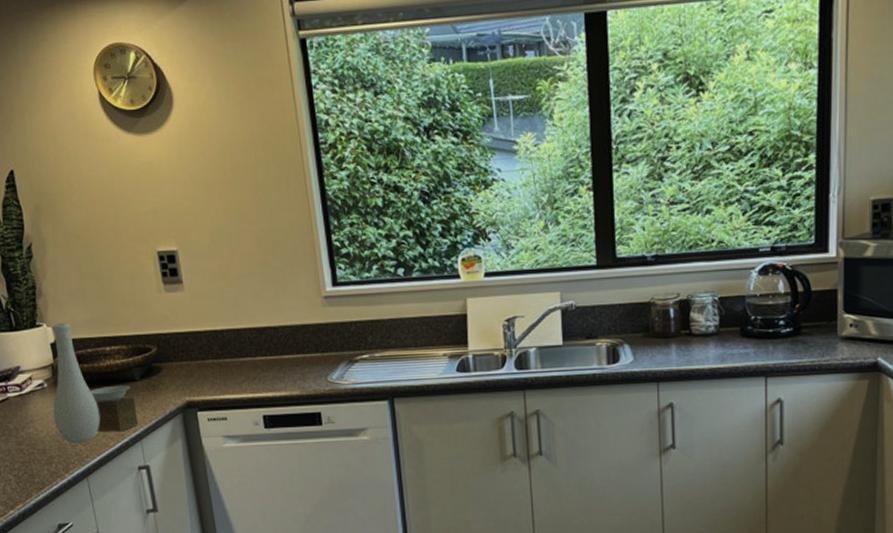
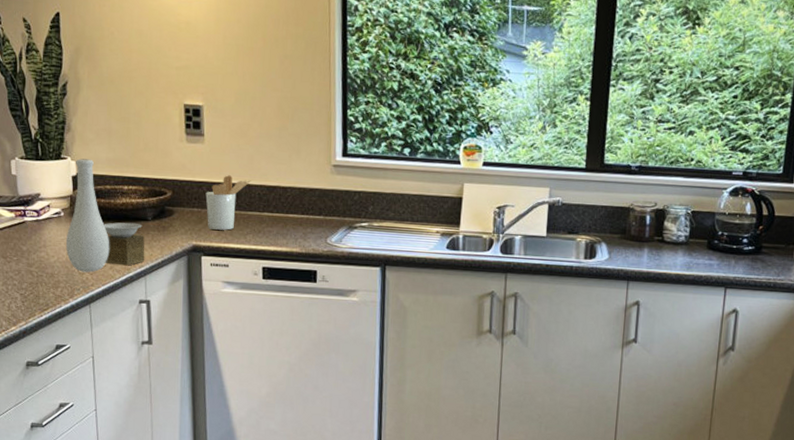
utensil holder: none [192,321,239,382] -> present [205,175,251,230]

